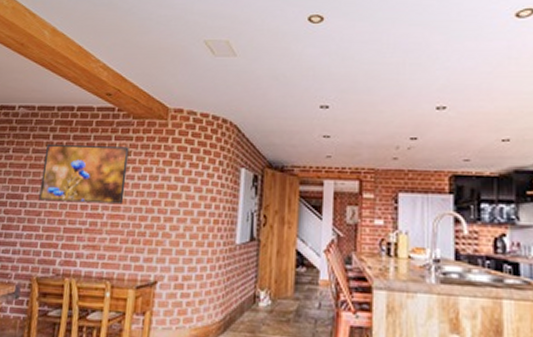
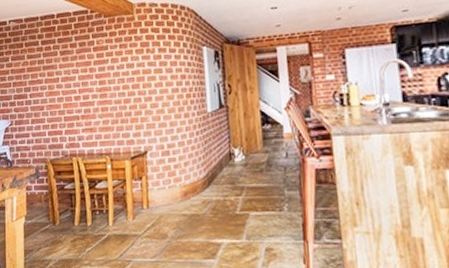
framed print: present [38,143,129,205] -> none [37,42,109,98]

